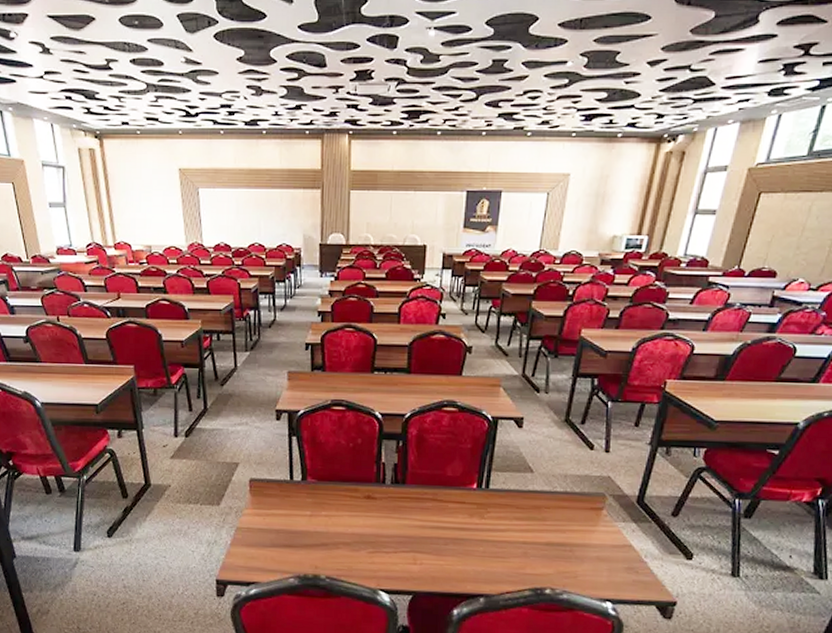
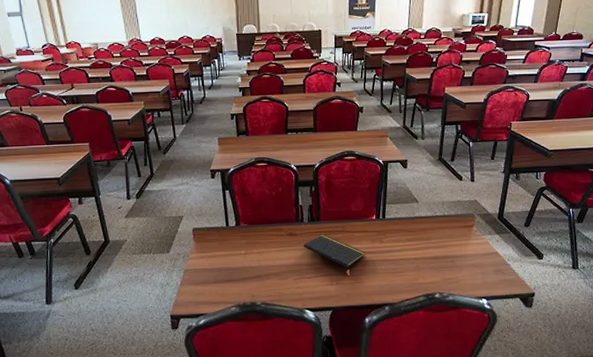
notepad: none [383,500,460,548] -> present [304,234,365,270]

